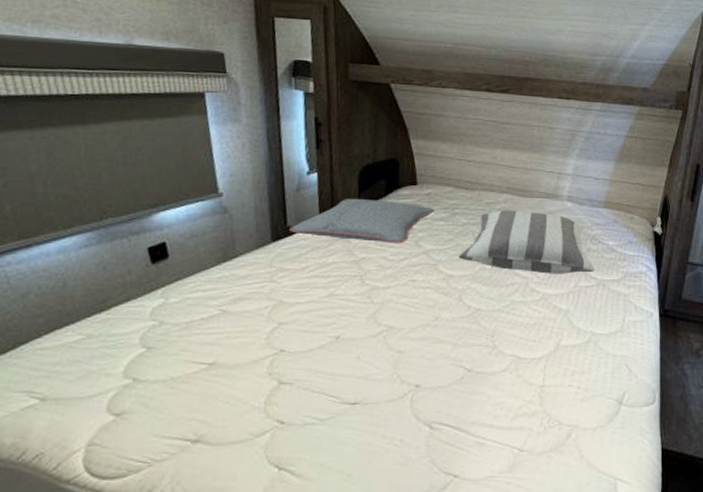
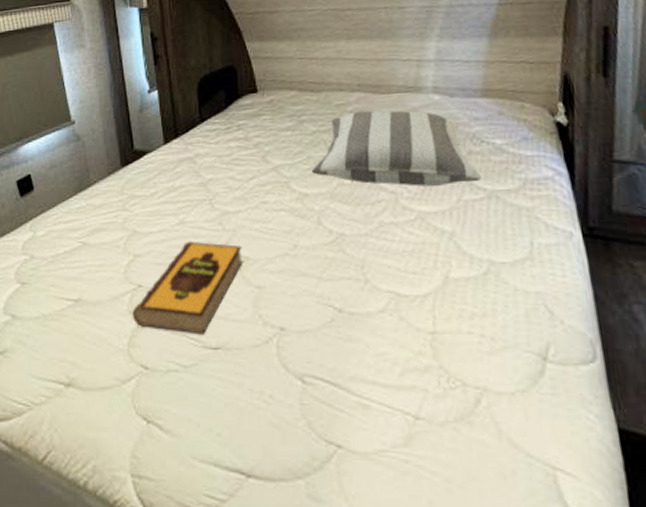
hardback book: none [271,311,388,392] -> present [132,241,243,335]
pillow: present [289,198,434,244] -> none [136,113,279,161]

